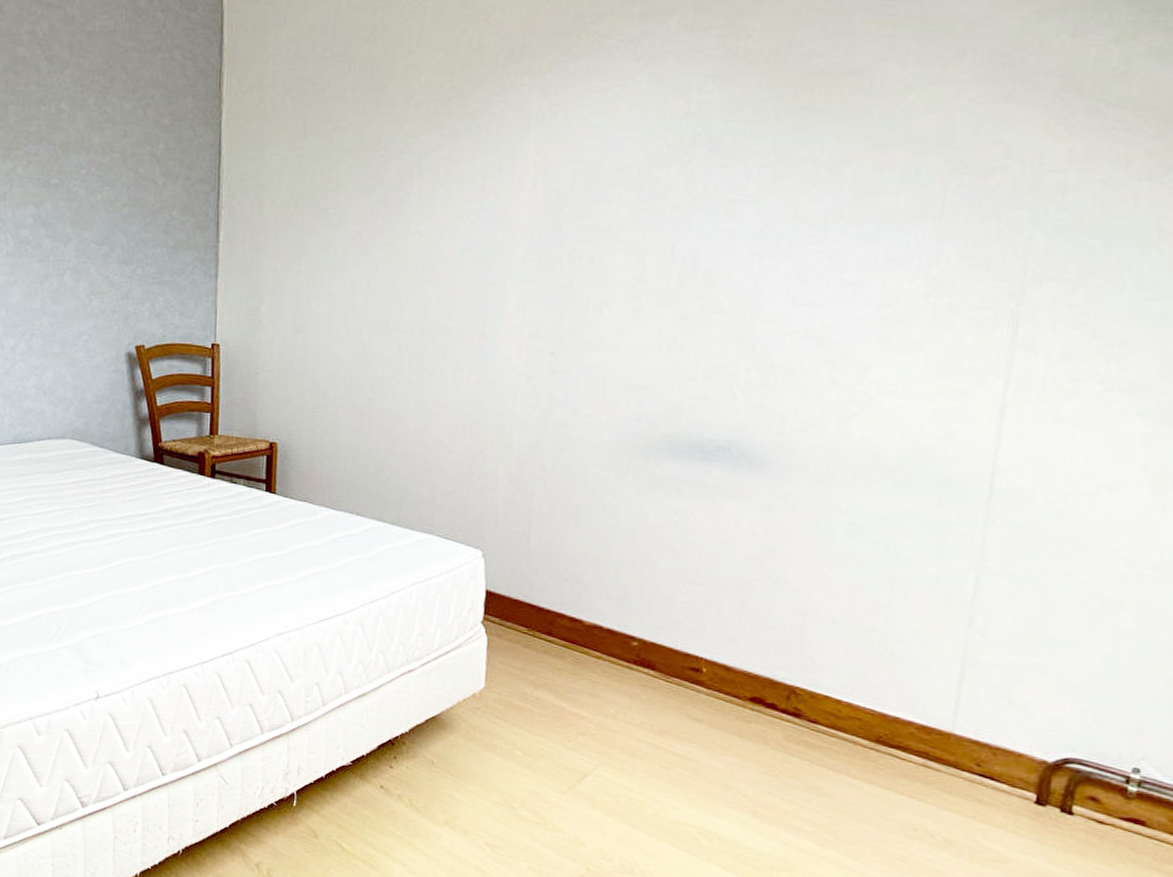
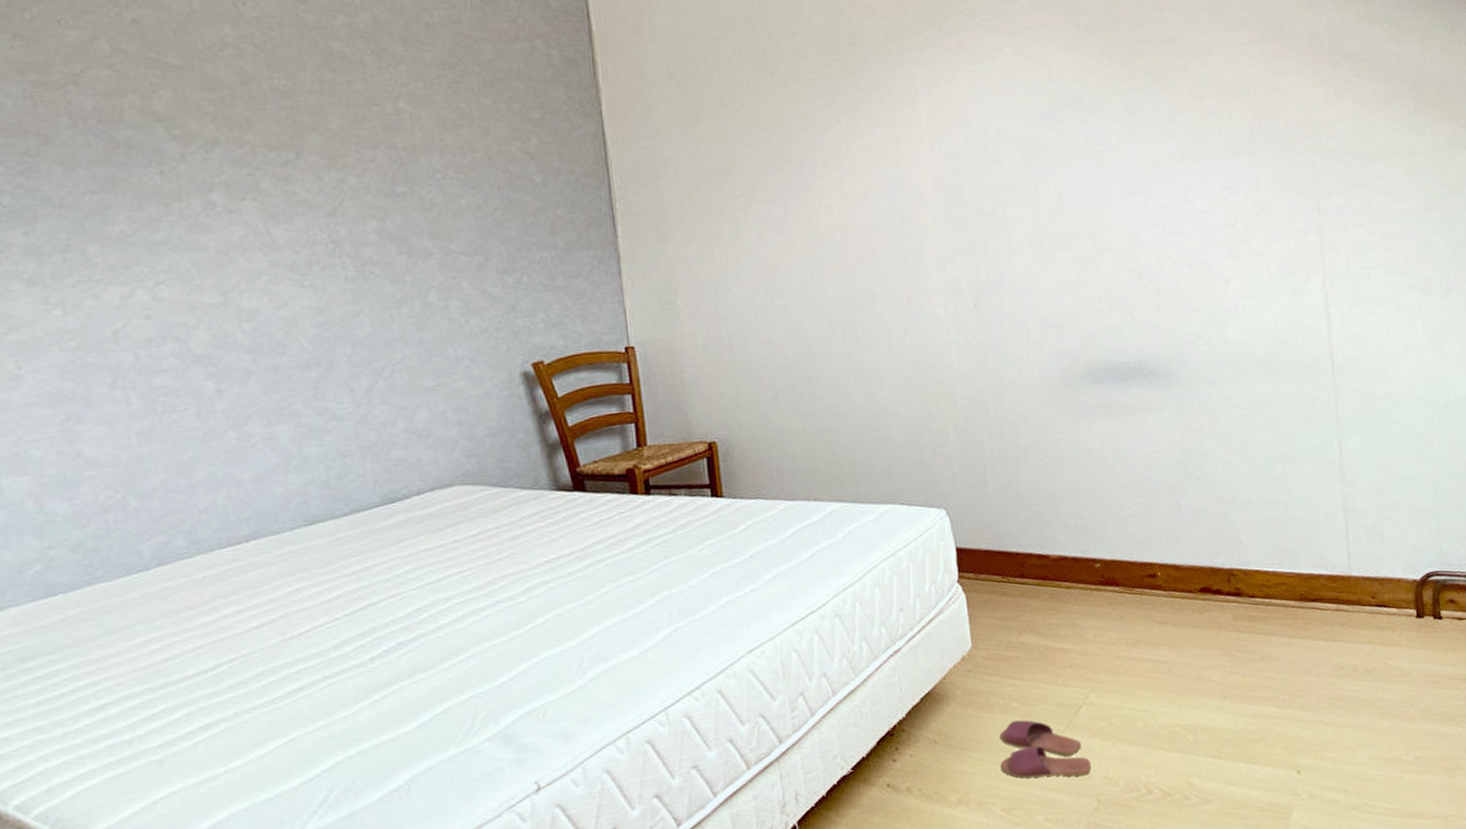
slippers: none [492,767,587,841] -> present [1000,719,1091,779]

